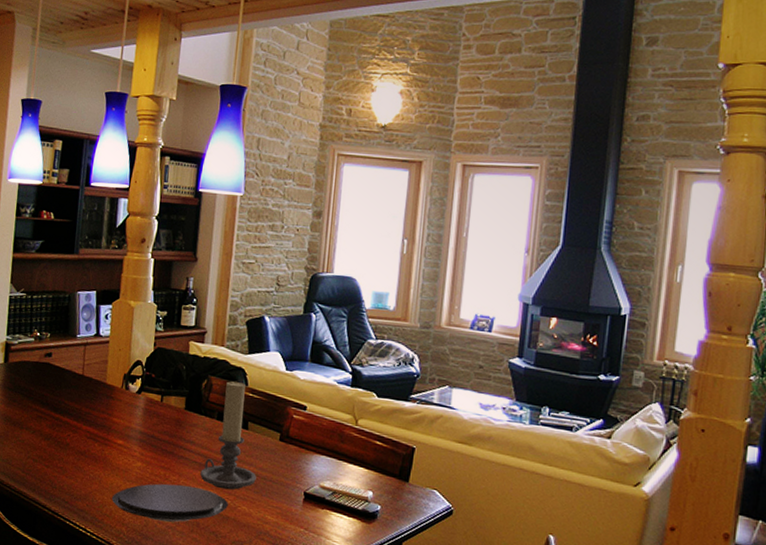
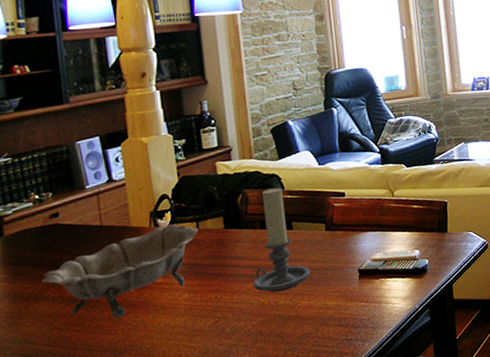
decorative bowl: none [28,390,162,467] -> present [42,224,198,320]
plate: present [111,483,228,523] -> none [161,297,288,348]

